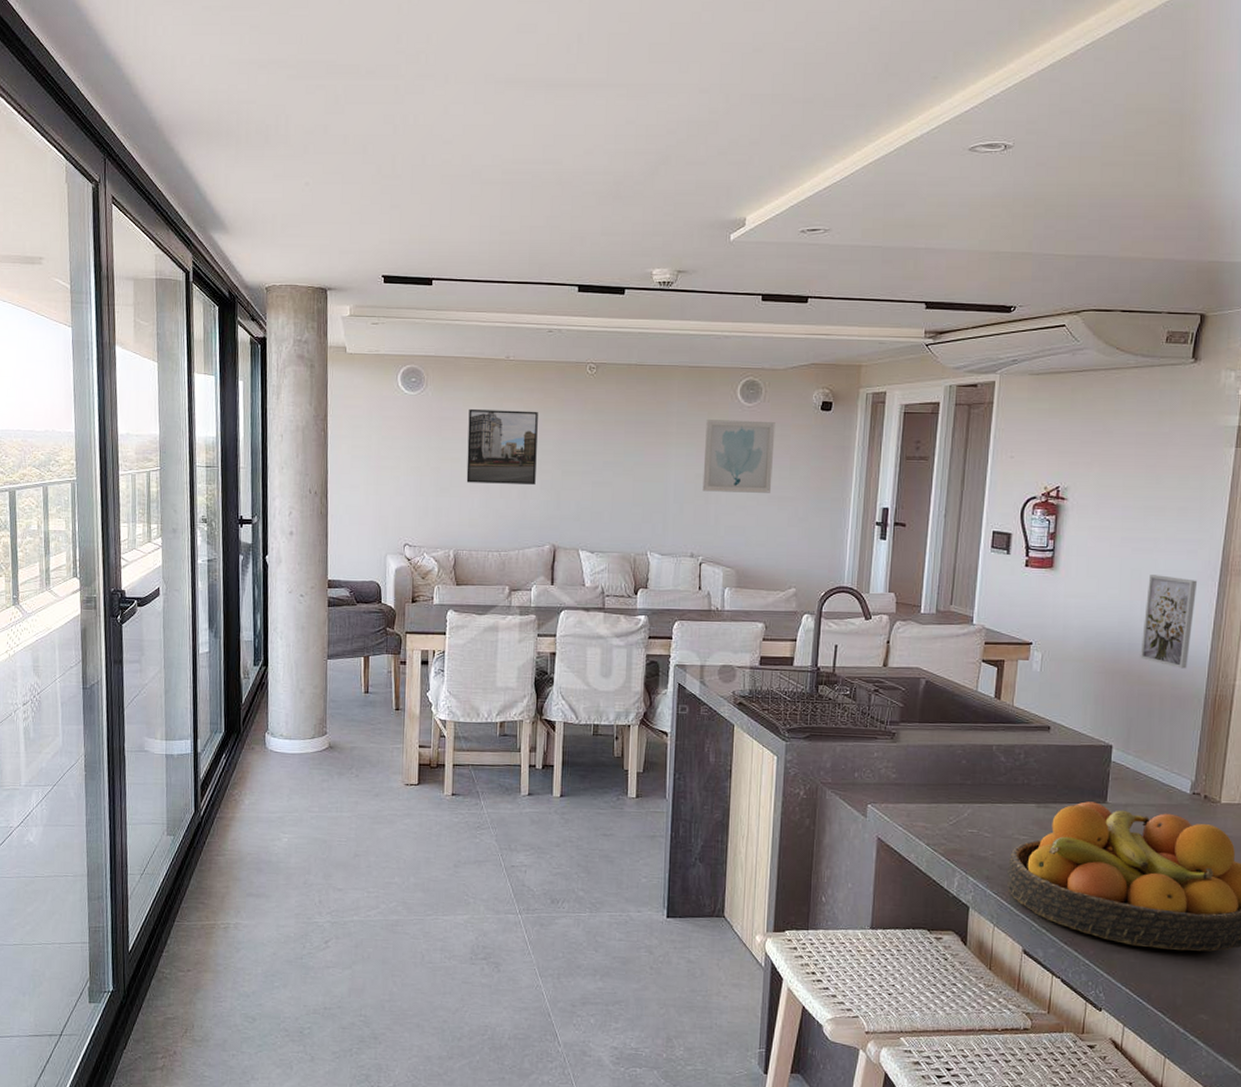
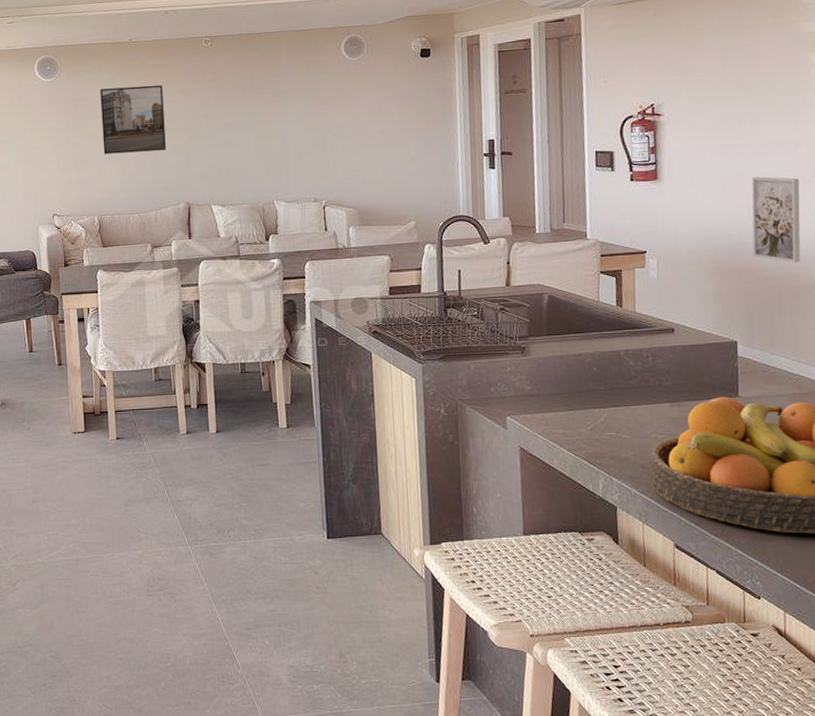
wall art: present [702,420,775,493] -> none [316,72,383,141]

